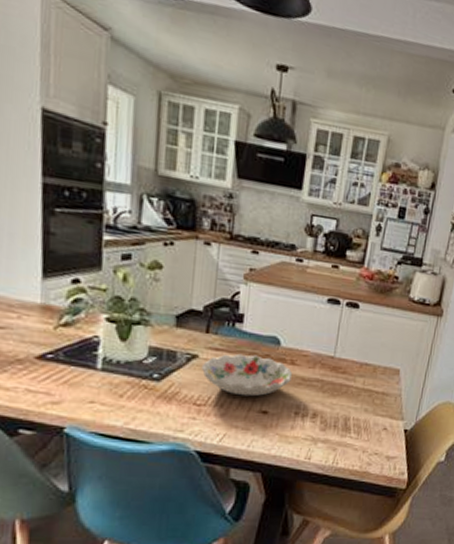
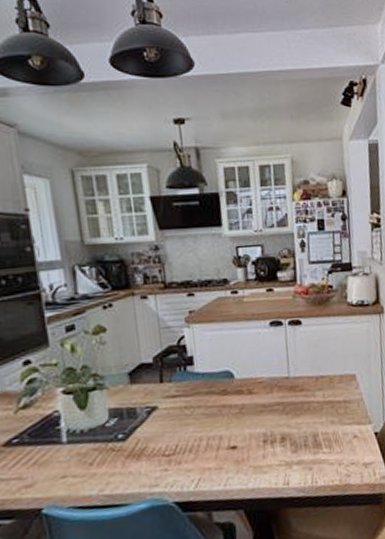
decorative bowl: present [201,353,293,397] -> none [162,392,253,437]

